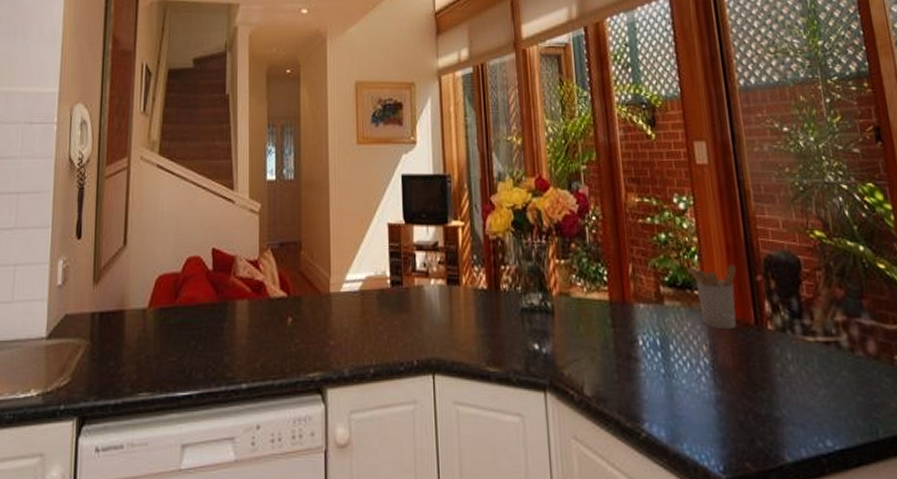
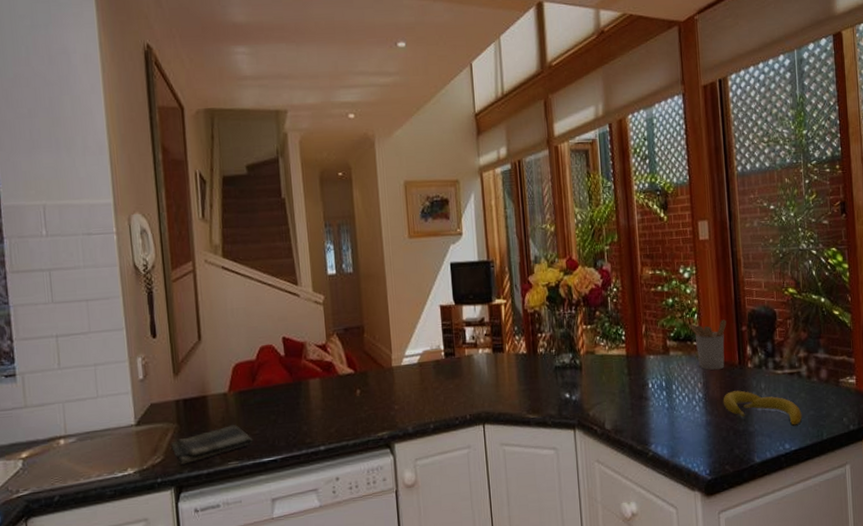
dish towel: none [80,348,169,391] -> present [171,425,253,465]
banana: none [736,359,847,415] -> present [723,390,802,426]

